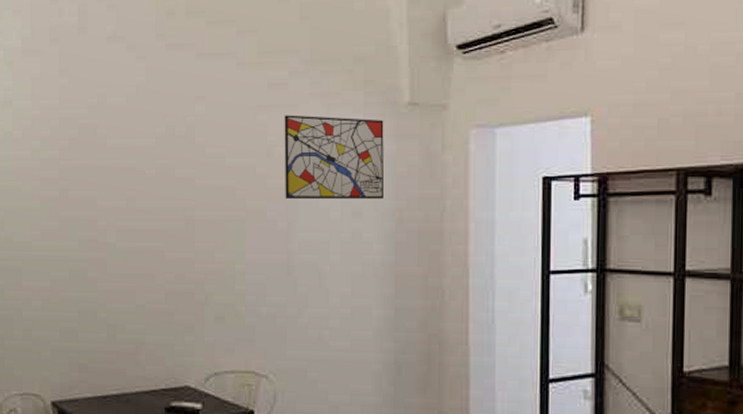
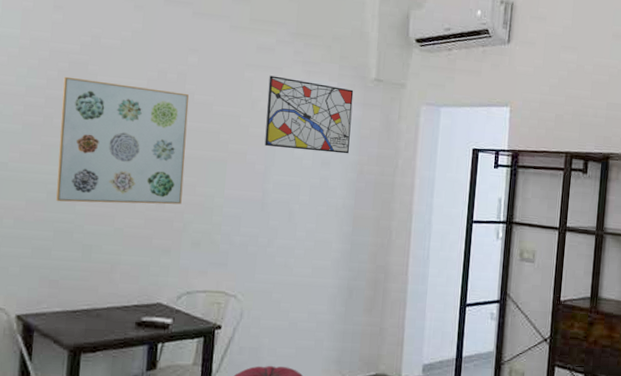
wall art: none [74,144,201,280] -> present [56,76,189,205]

